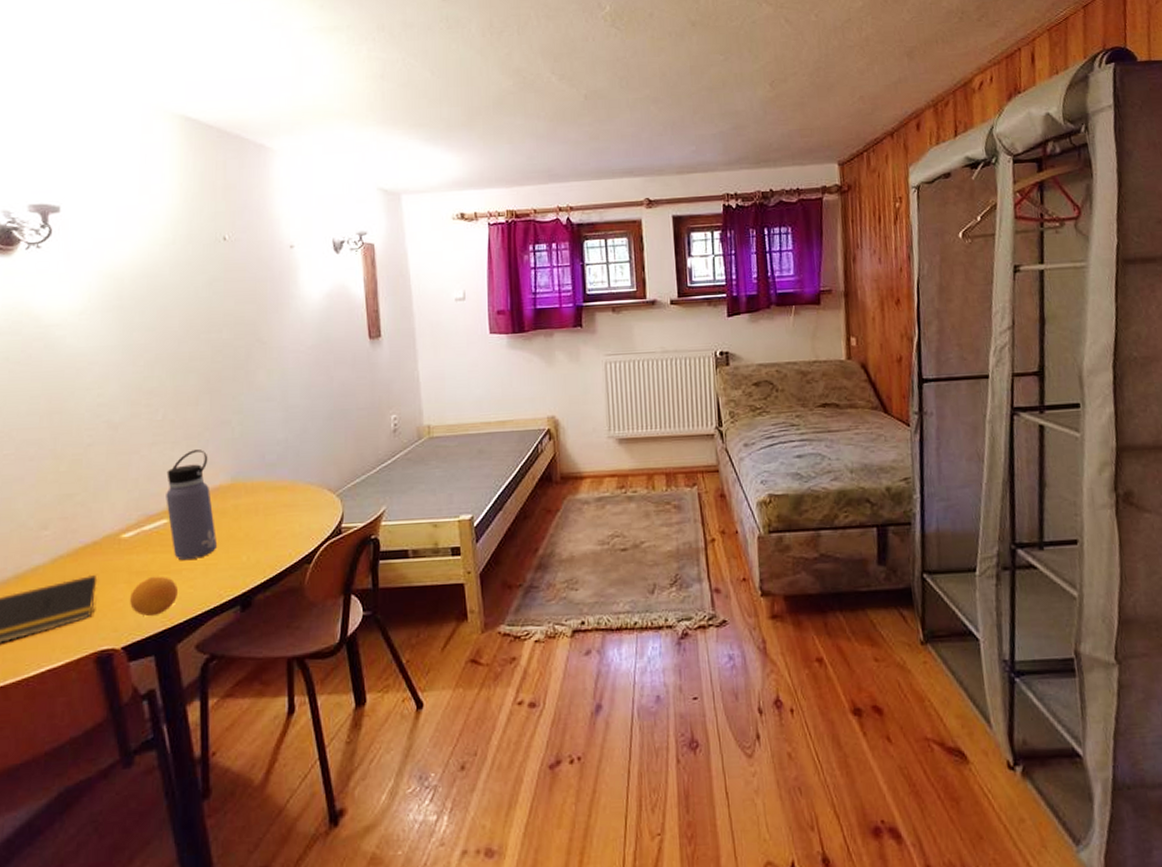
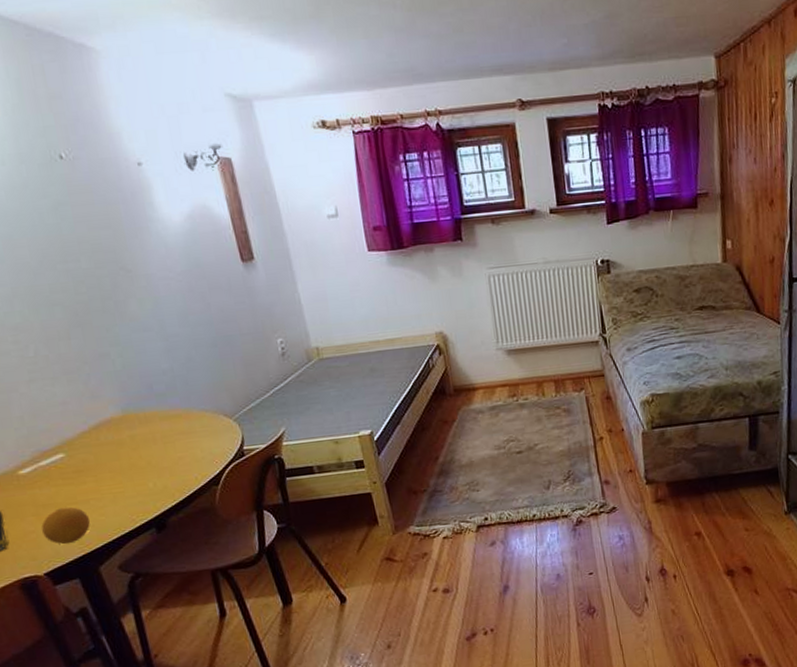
water bottle: present [166,449,218,561] -> none [52,384,121,491]

